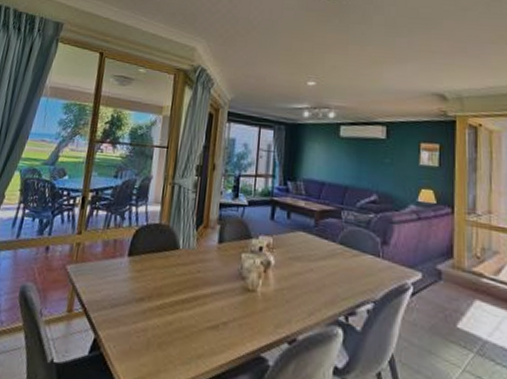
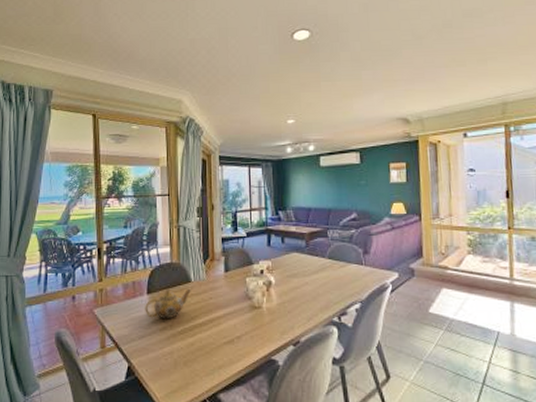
teapot: none [122,253,178,290] -> present [145,288,191,320]

